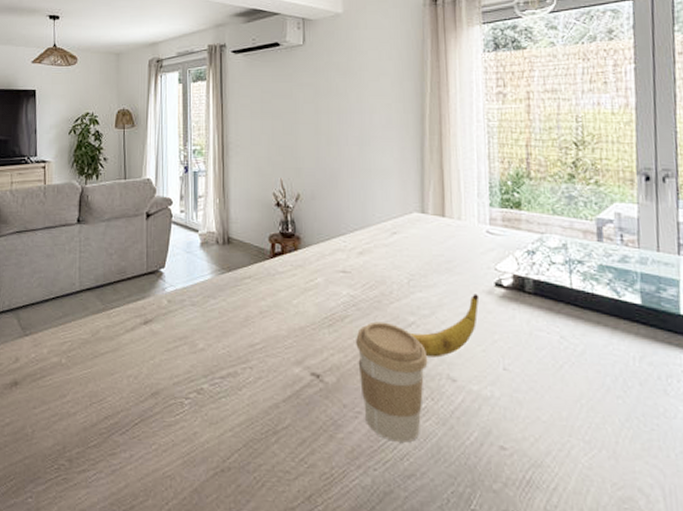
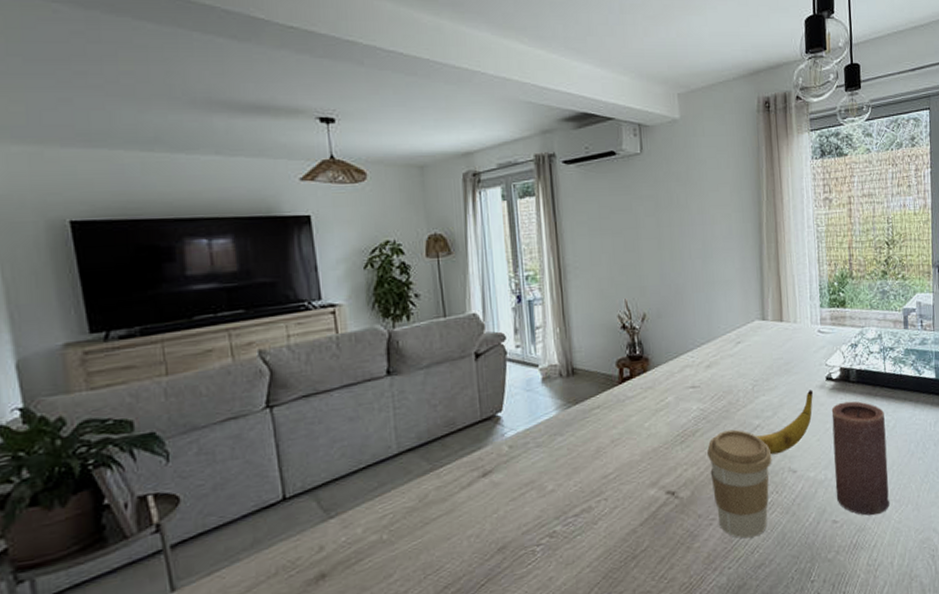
candle: none [501,313,577,453] -> present [831,401,890,516]

